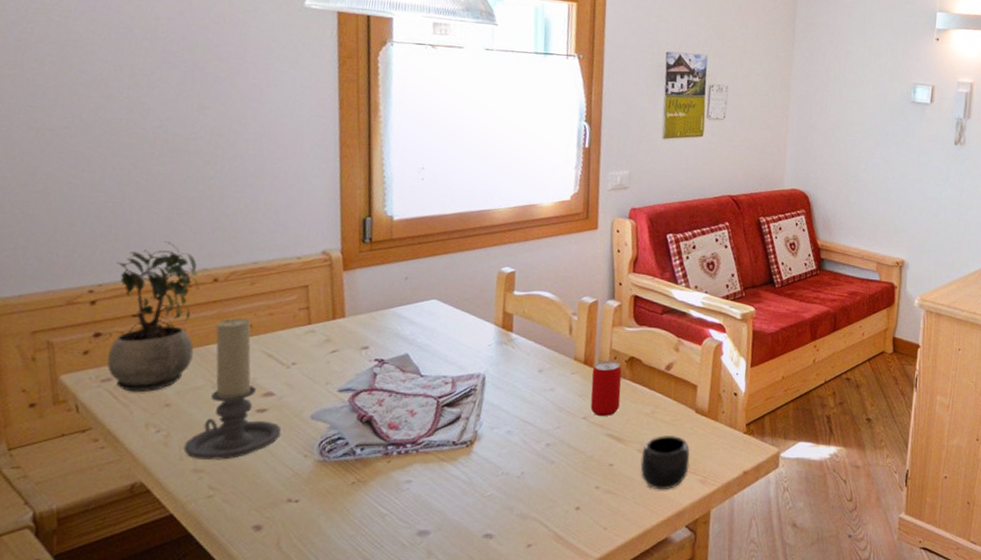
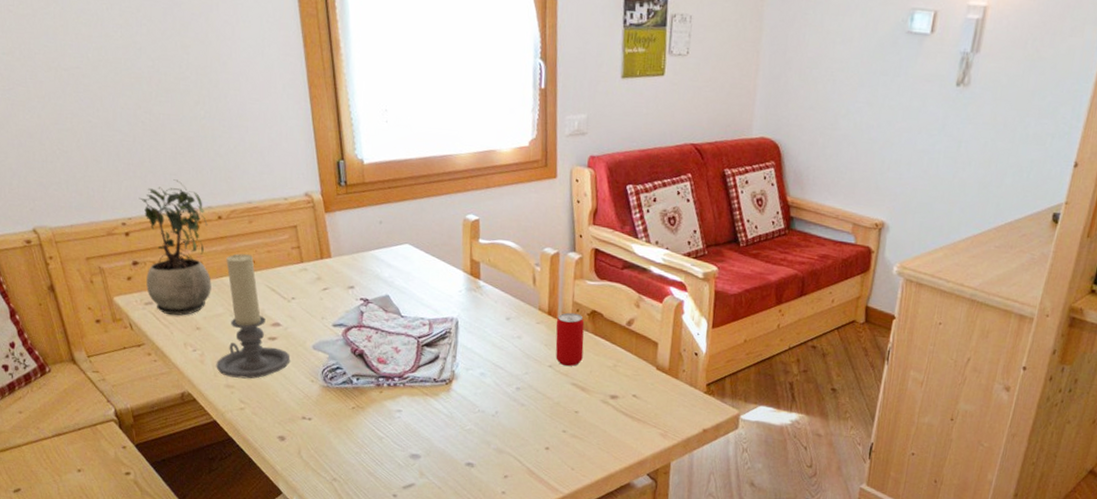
mug: present [640,434,690,490] -> none [603,388,651,440]

